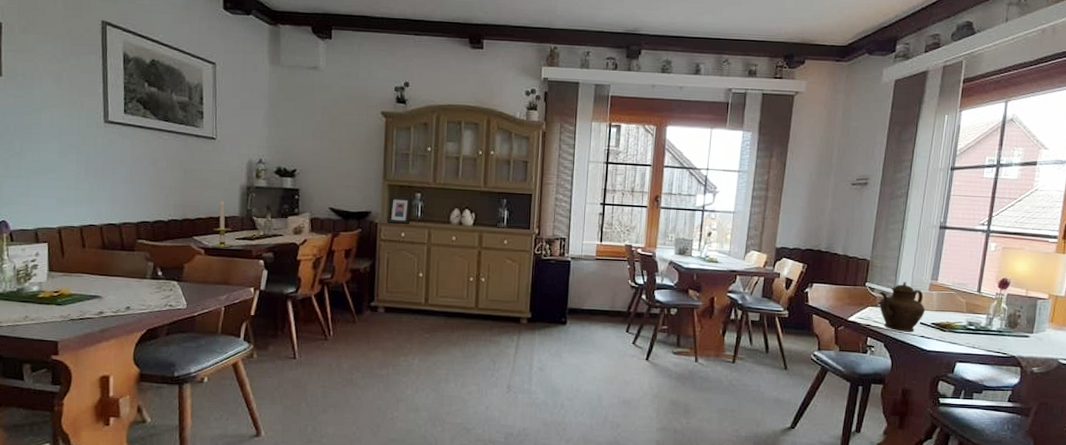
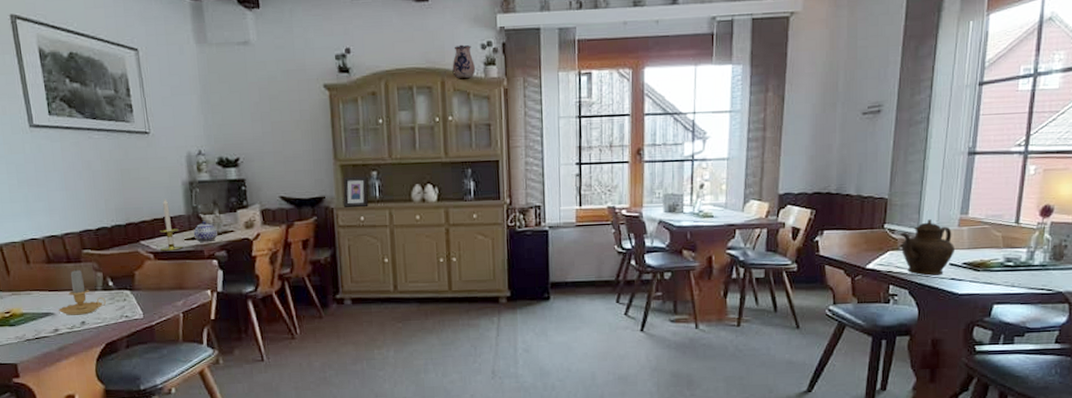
candle: none [106,257,153,300] -> present [59,269,106,315]
teapot: none [244,222,268,243] -> present [193,220,218,242]
ceramic pitcher: none [498,89,519,121] -> present [452,44,475,81]

